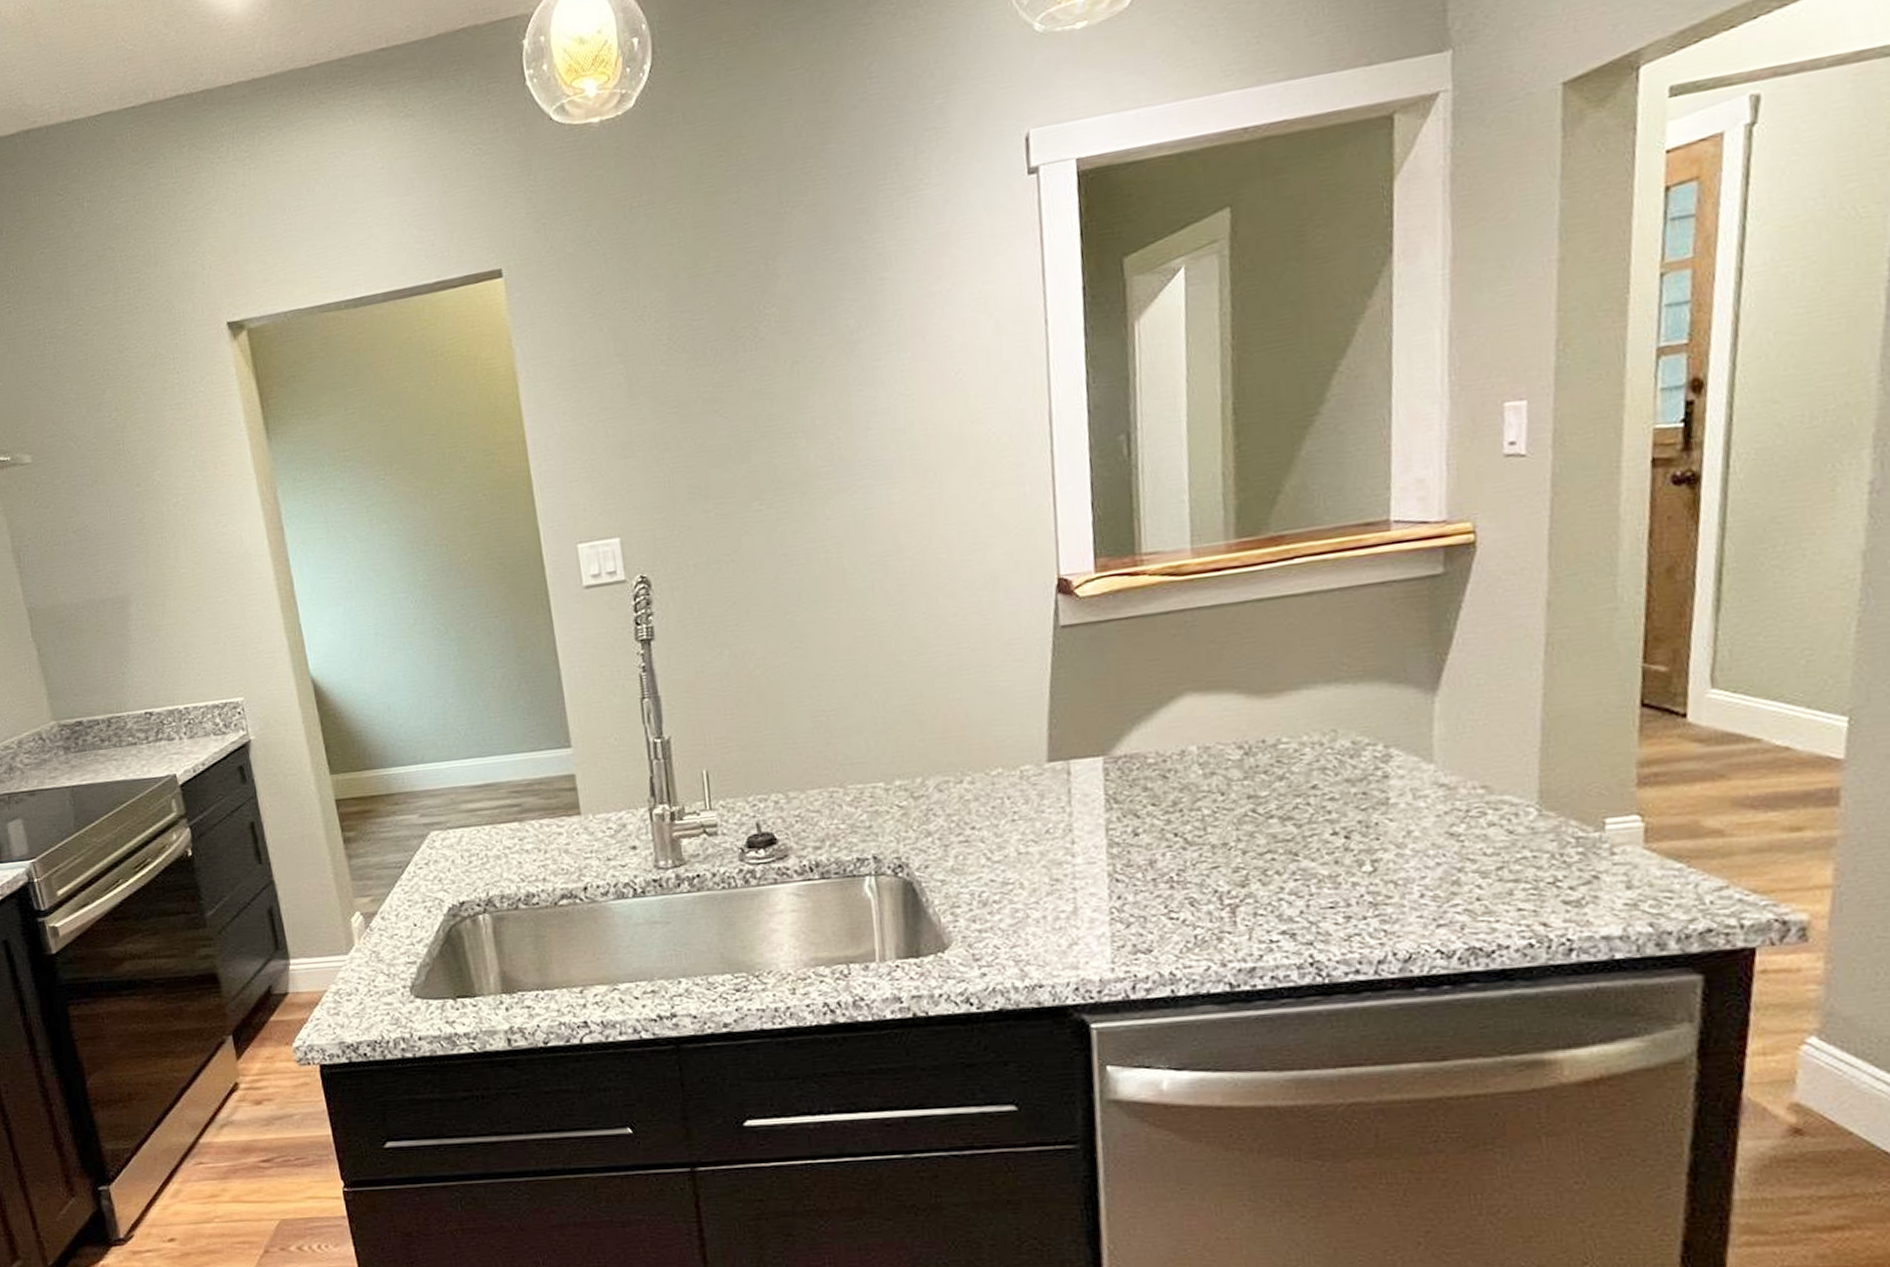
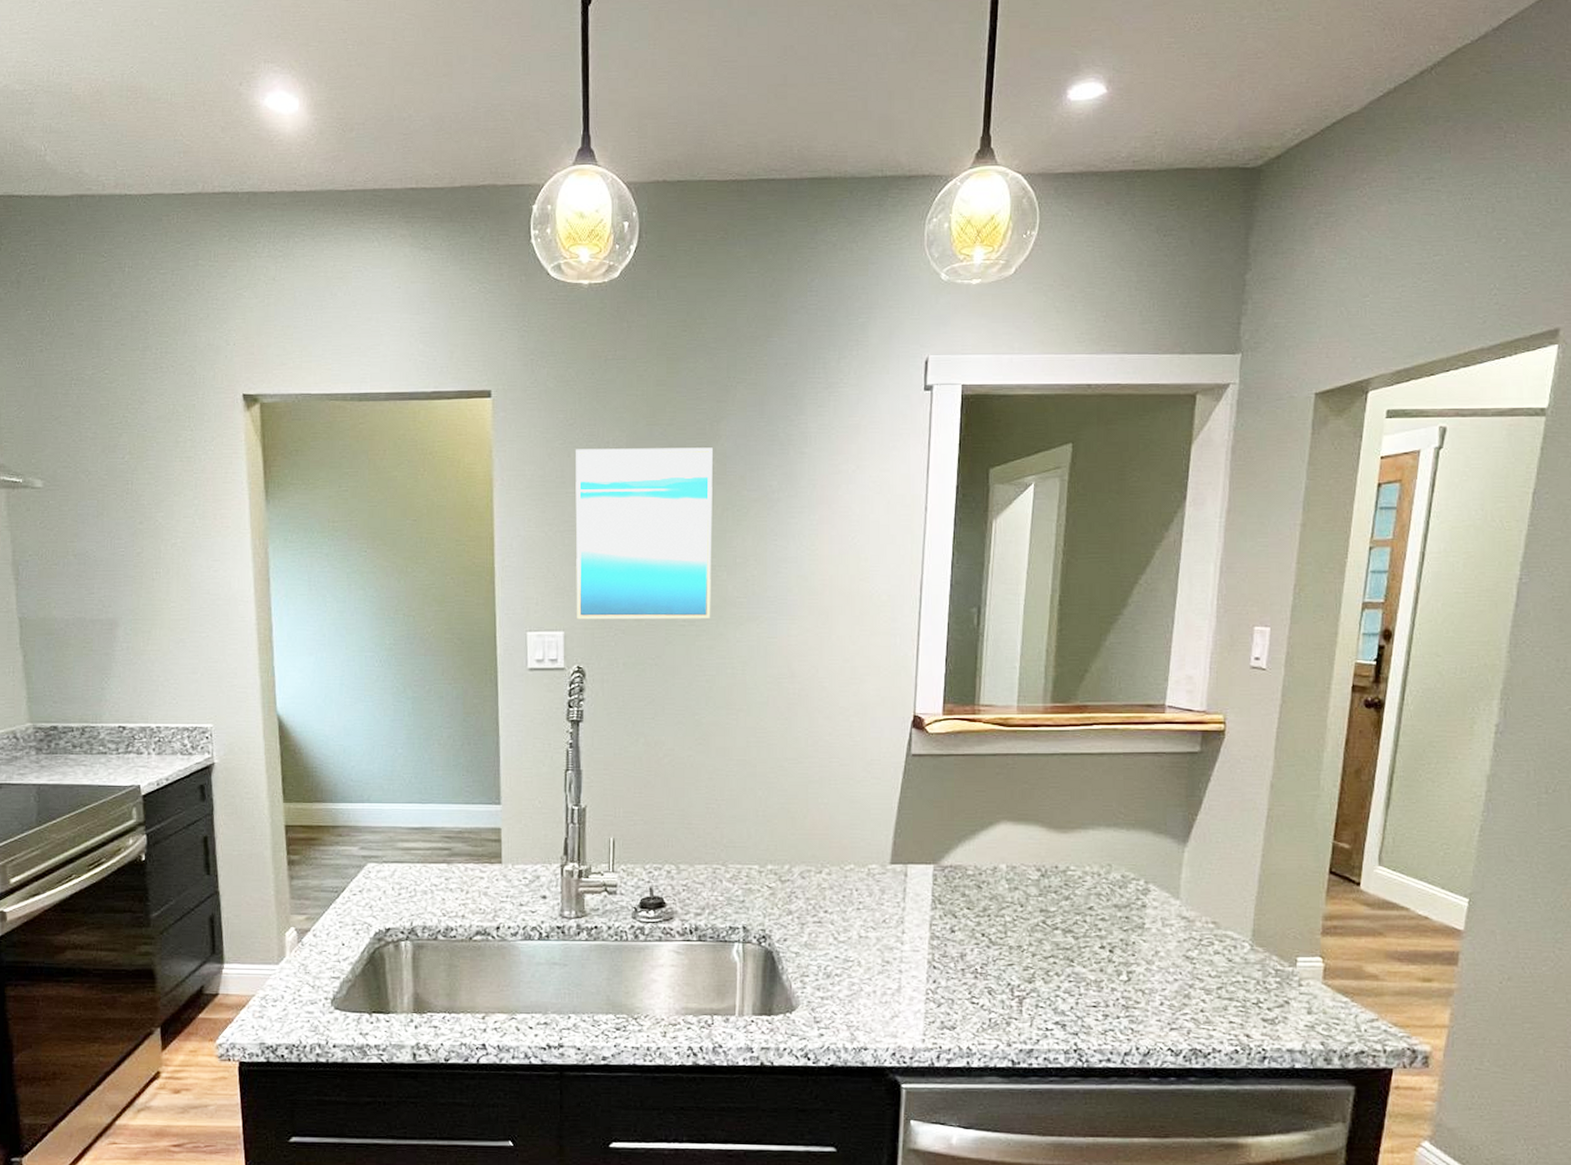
wall art: none [608,291,792,522] -> present [575,447,713,620]

